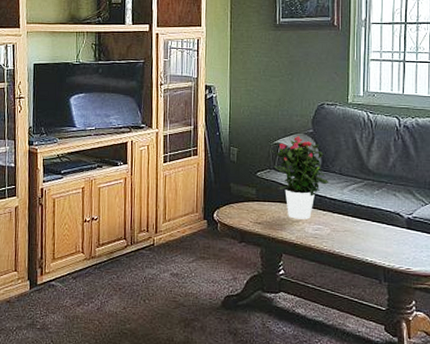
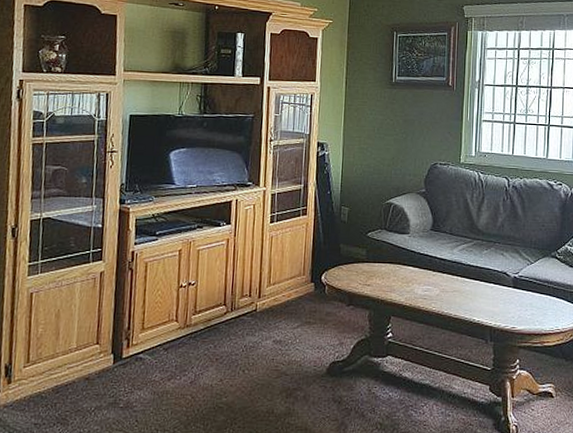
potted flower: present [269,136,329,220] -> none [380,195,440,280]

